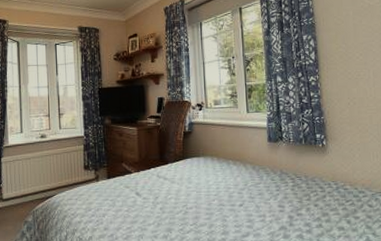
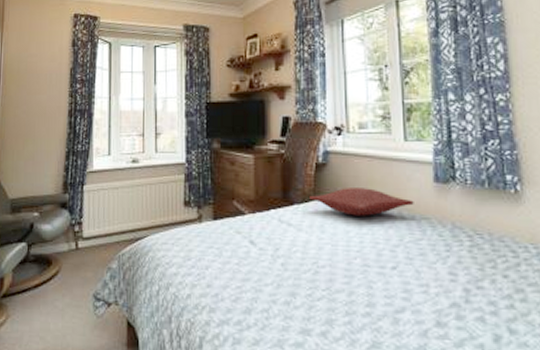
pillow: none [180,148,254,170] -> present [310,188,414,216]

